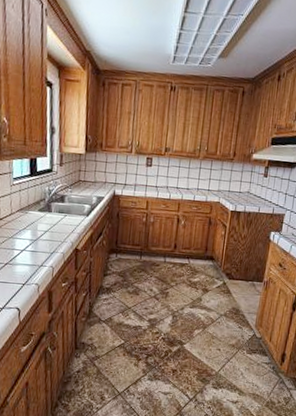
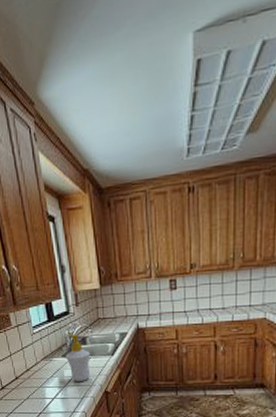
soap bottle: none [42,189,66,237] -> present [65,333,90,381]

